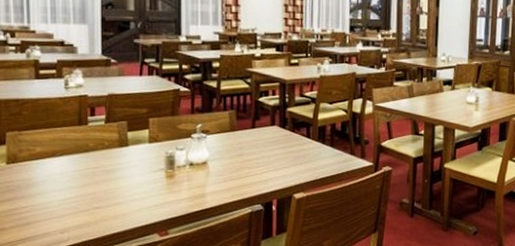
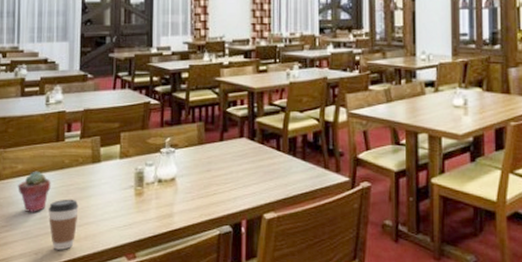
potted succulent: none [37,153,75,194] -> present [18,171,51,212]
coffee cup: none [72,181,106,229] -> present [48,199,79,250]

